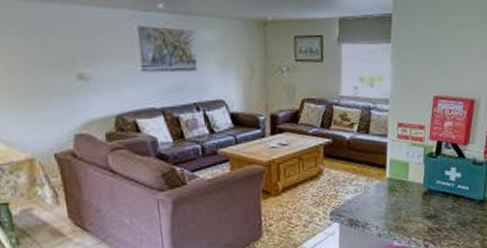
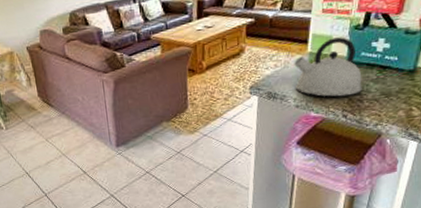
kettle: none [374,164,440,226] -> present [294,37,362,97]

